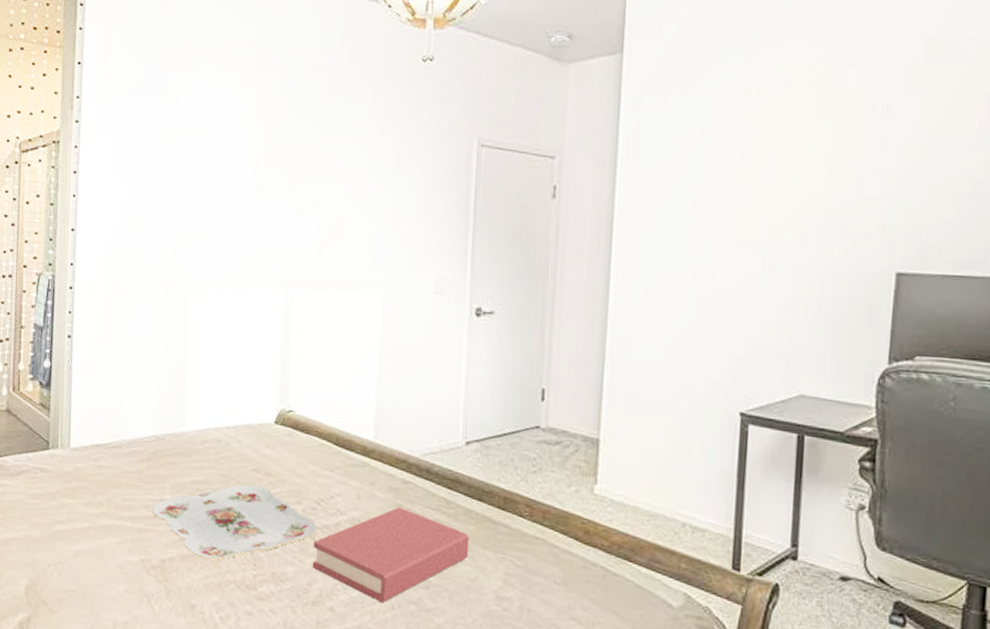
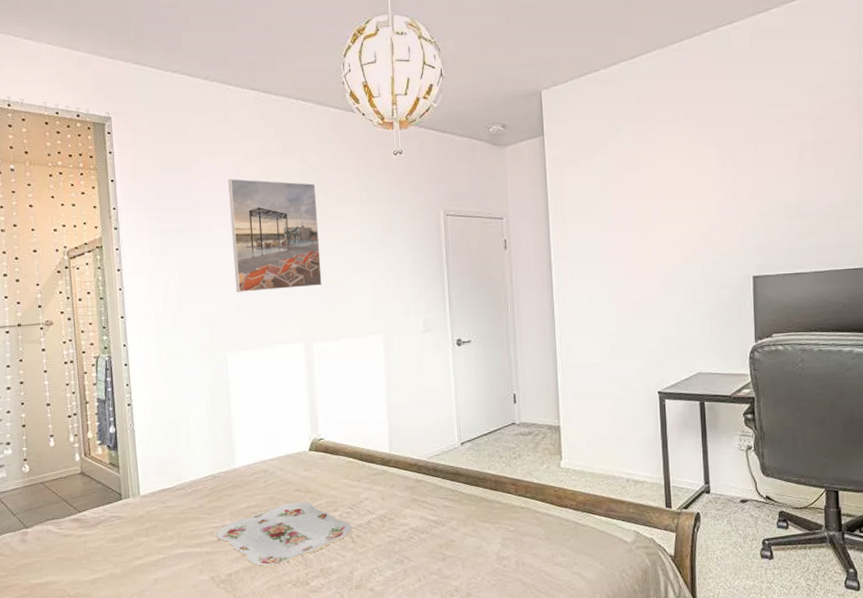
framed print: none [208,74,320,219] -> present [228,179,322,292]
hardback book: present [312,507,470,603] -> none [351,501,473,578]

